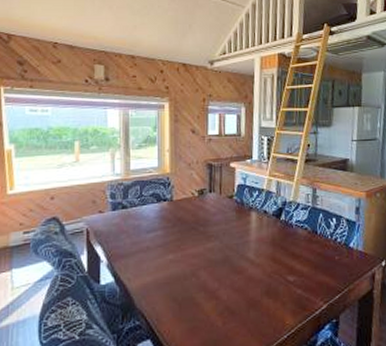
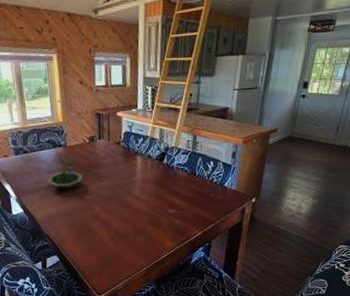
terrarium: none [147,210,189,253] -> present [47,154,83,190]

